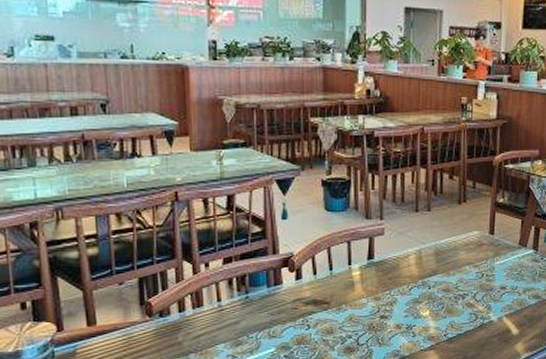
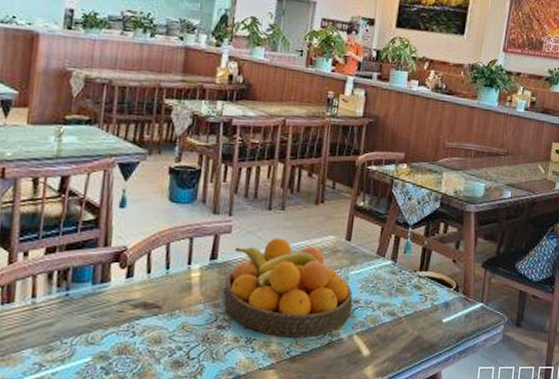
fruit bowl: none [383,236,500,322] -> present [223,238,353,338]

